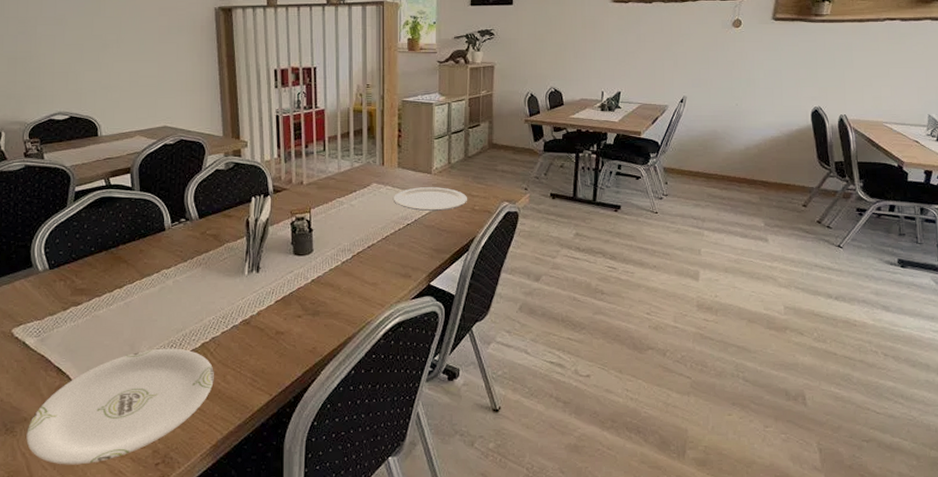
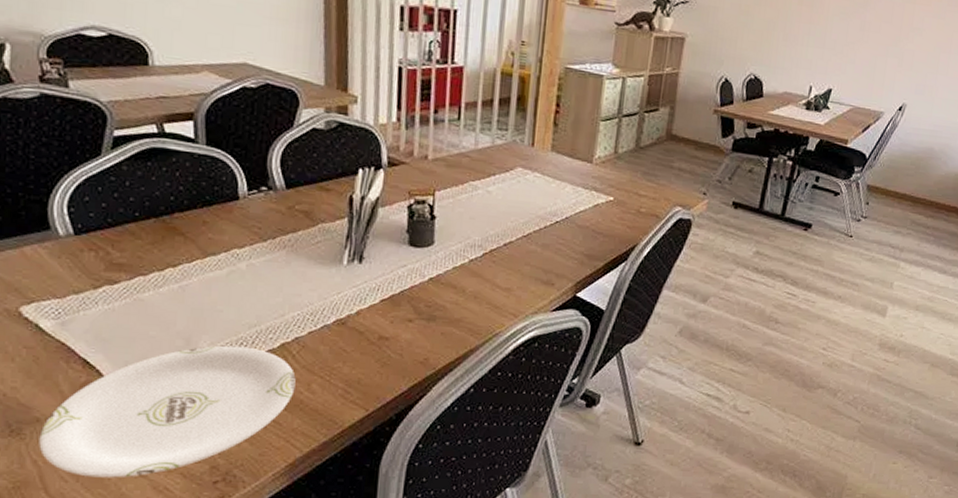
plate: present [394,187,468,211] -> none [542,178,634,210]

